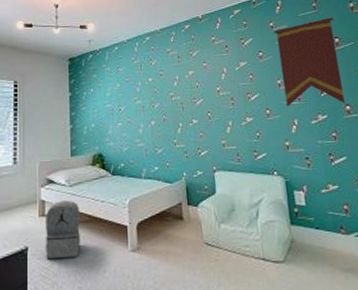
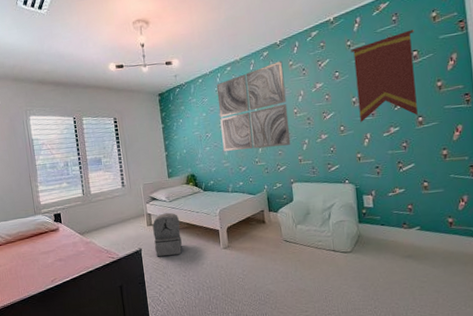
wall art: none [133,35,214,129] -> present [216,61,291,151]

